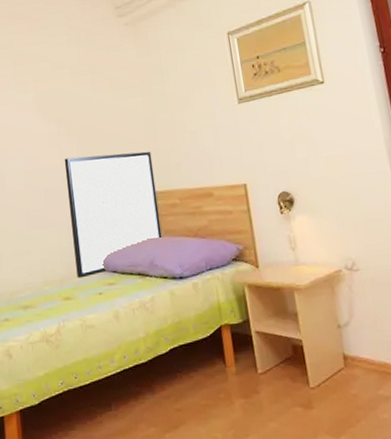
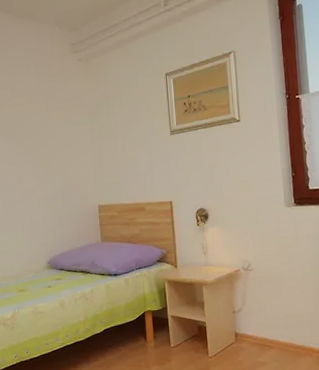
wall art: present [64,151,162,278] -> none [22,171,102,275]

